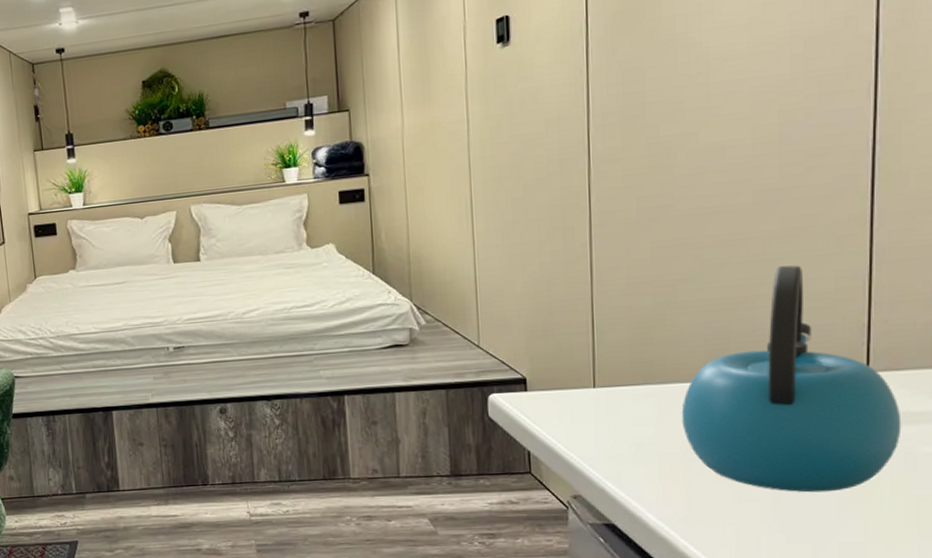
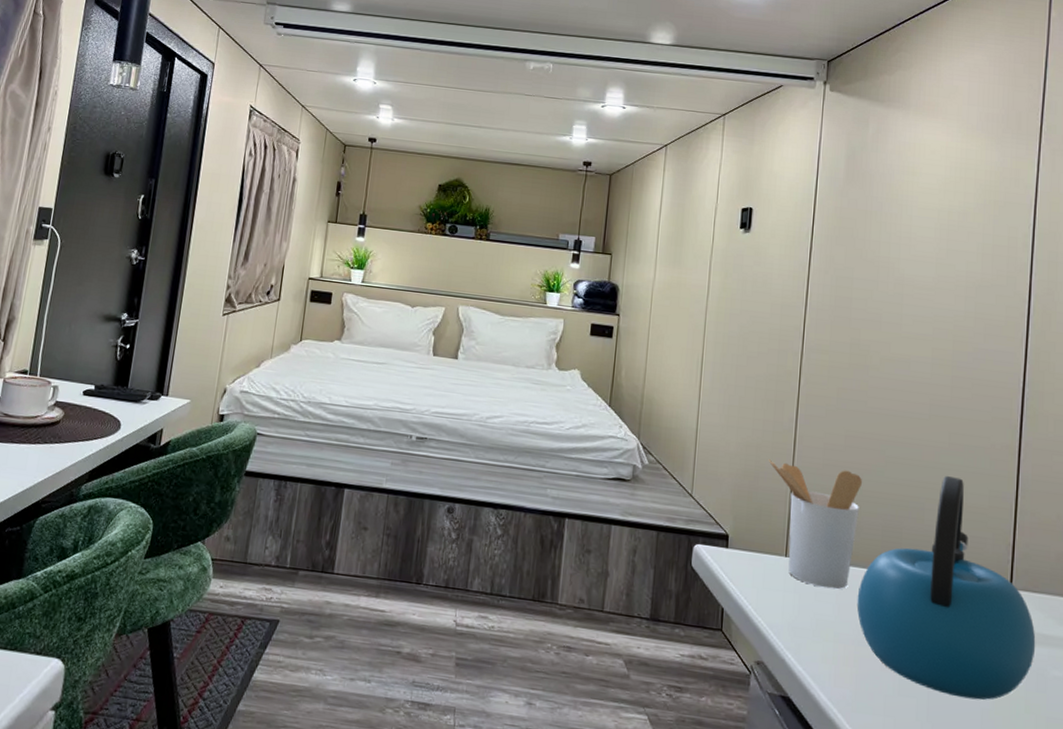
utensil holder: none [562,284,676,412] -> present [768,459,862,590]

